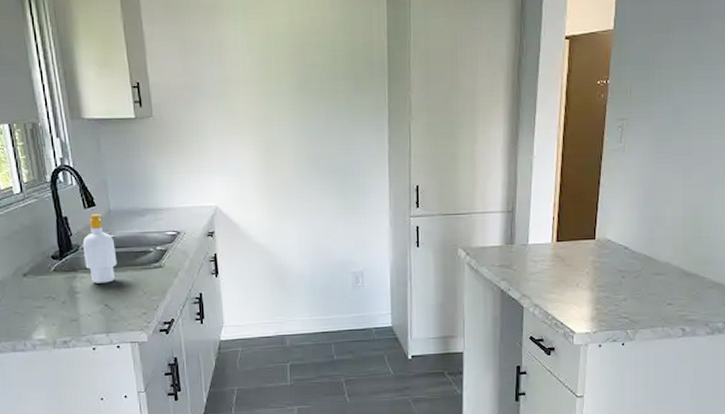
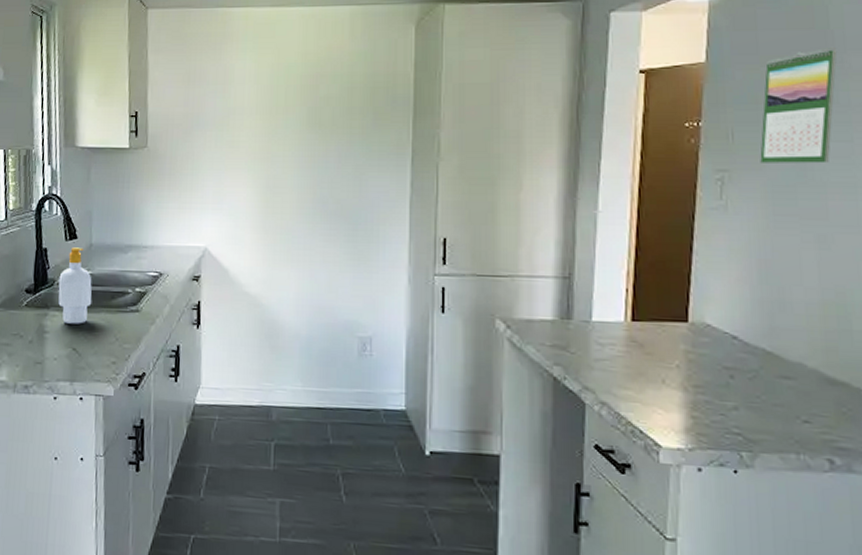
calendar: none [649,15,705,112] -> present [760,46,838,164]

